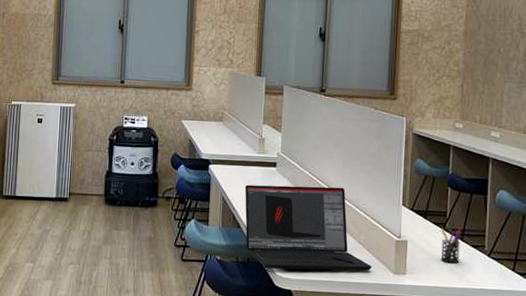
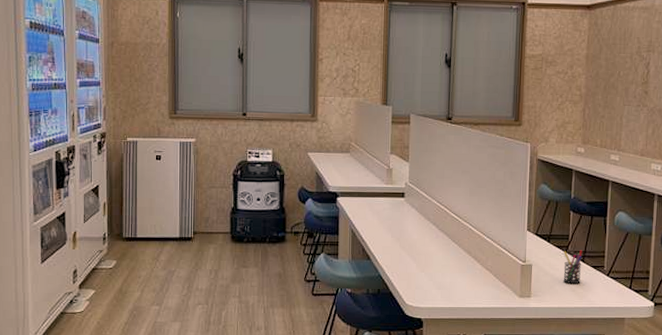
laptop: present [244,184,372,271] -> none [373,215,499,299]

